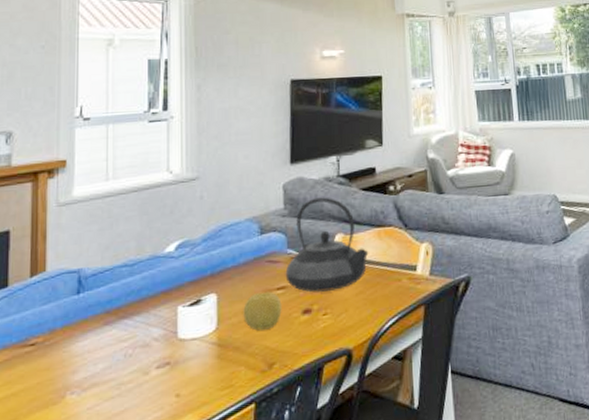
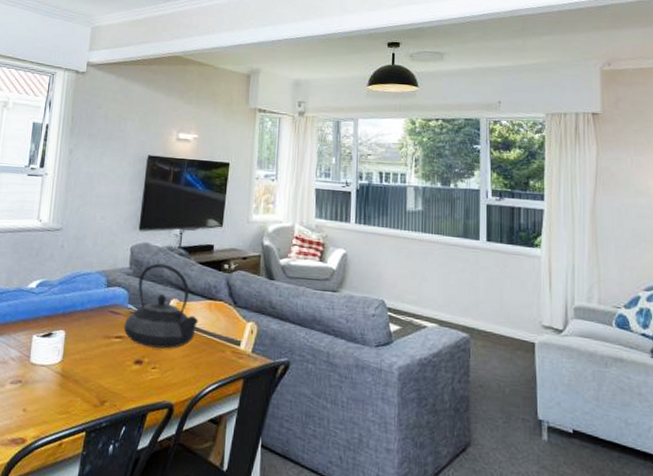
fruit: present [243,291,282,331] -> none [84,337,118,371]

